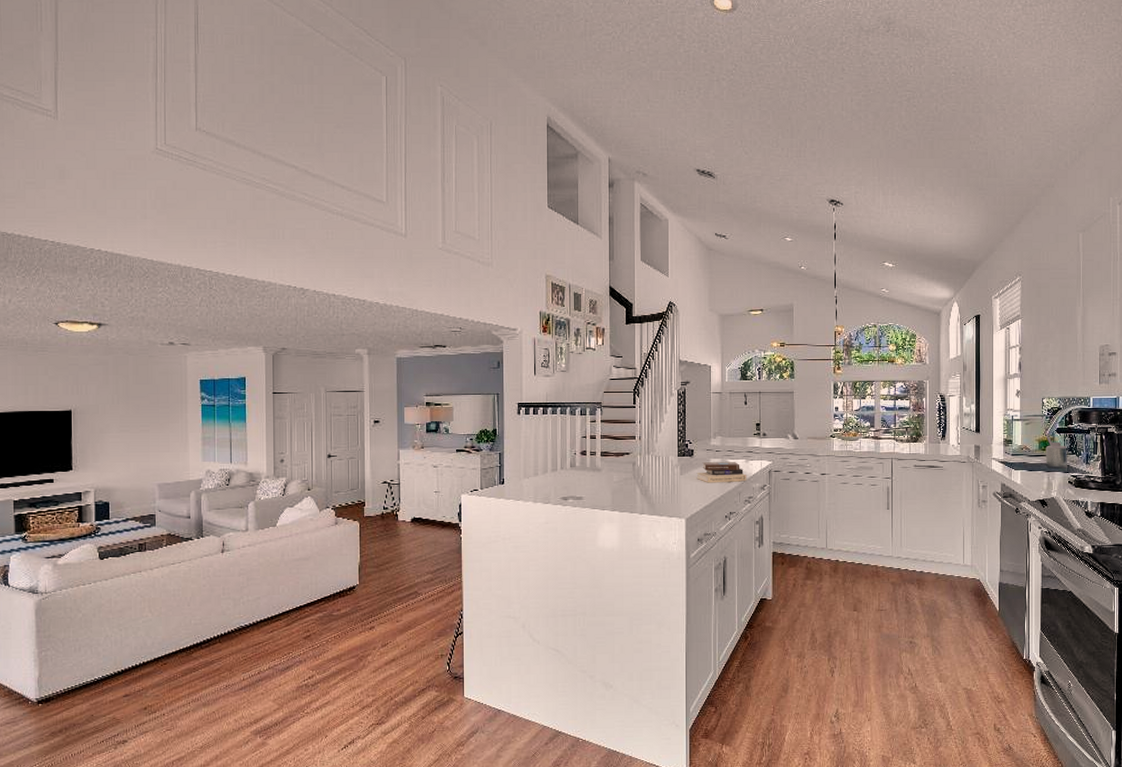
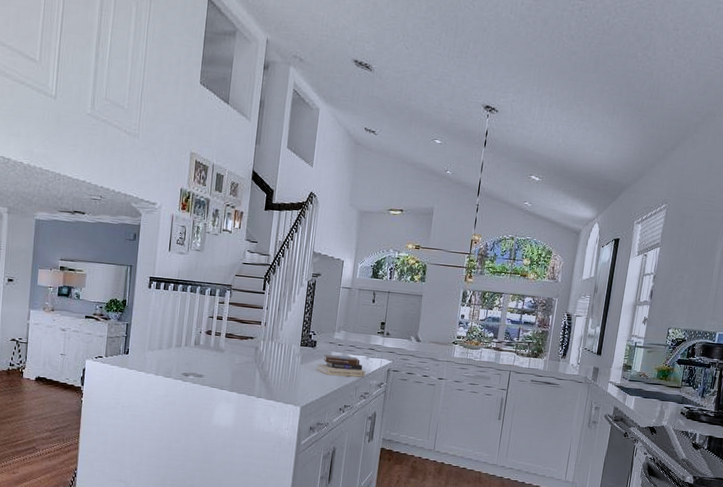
soap dispenser: present [1045,433,1067,470] -> none [661,363,685,401]

